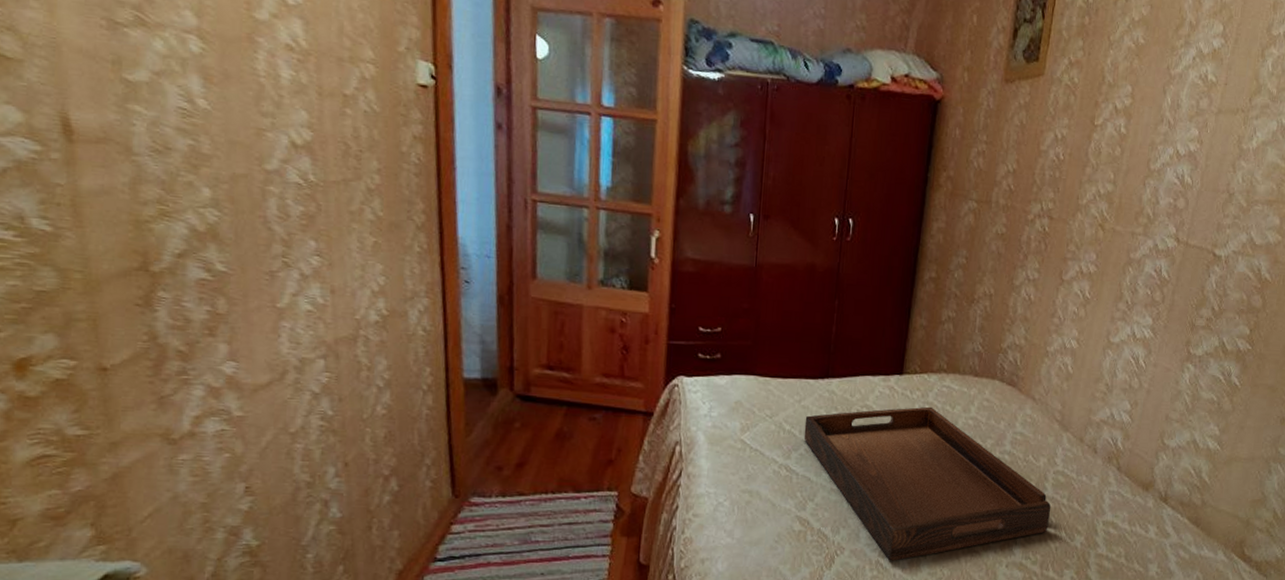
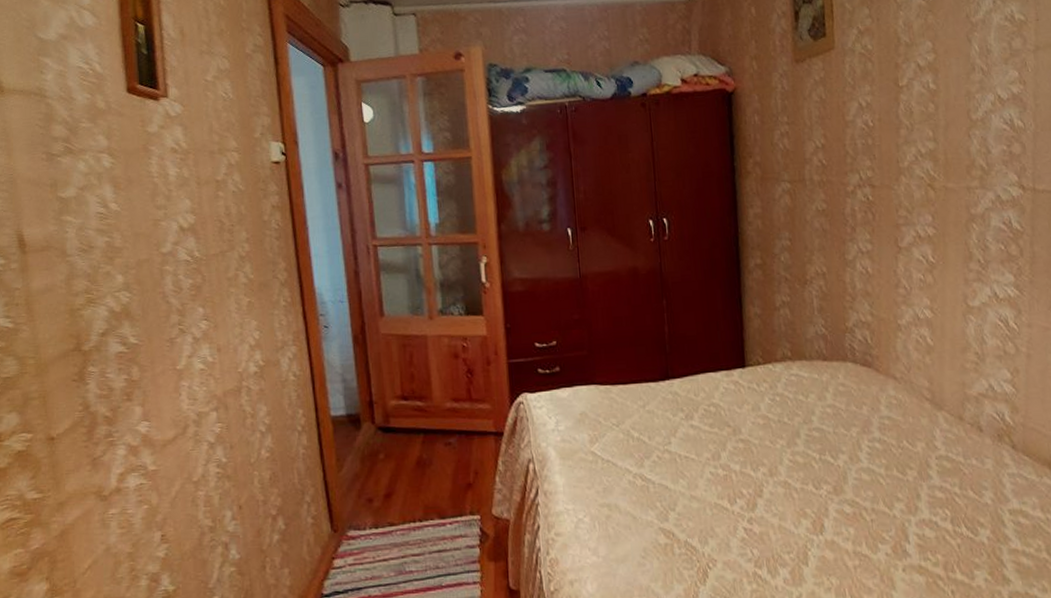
serving tray: present [804,406,1051,561] -> none [652,398,944,572]

